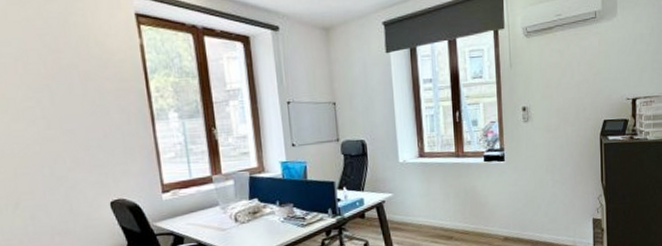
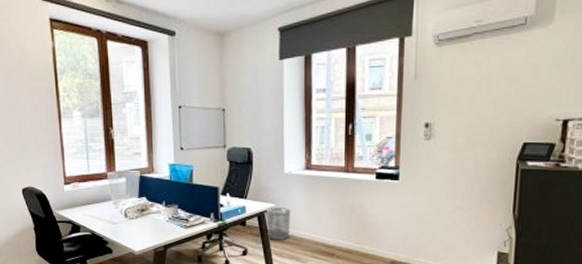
waste bin: none [384,196,409,229] -> present [266,208,291,240]

